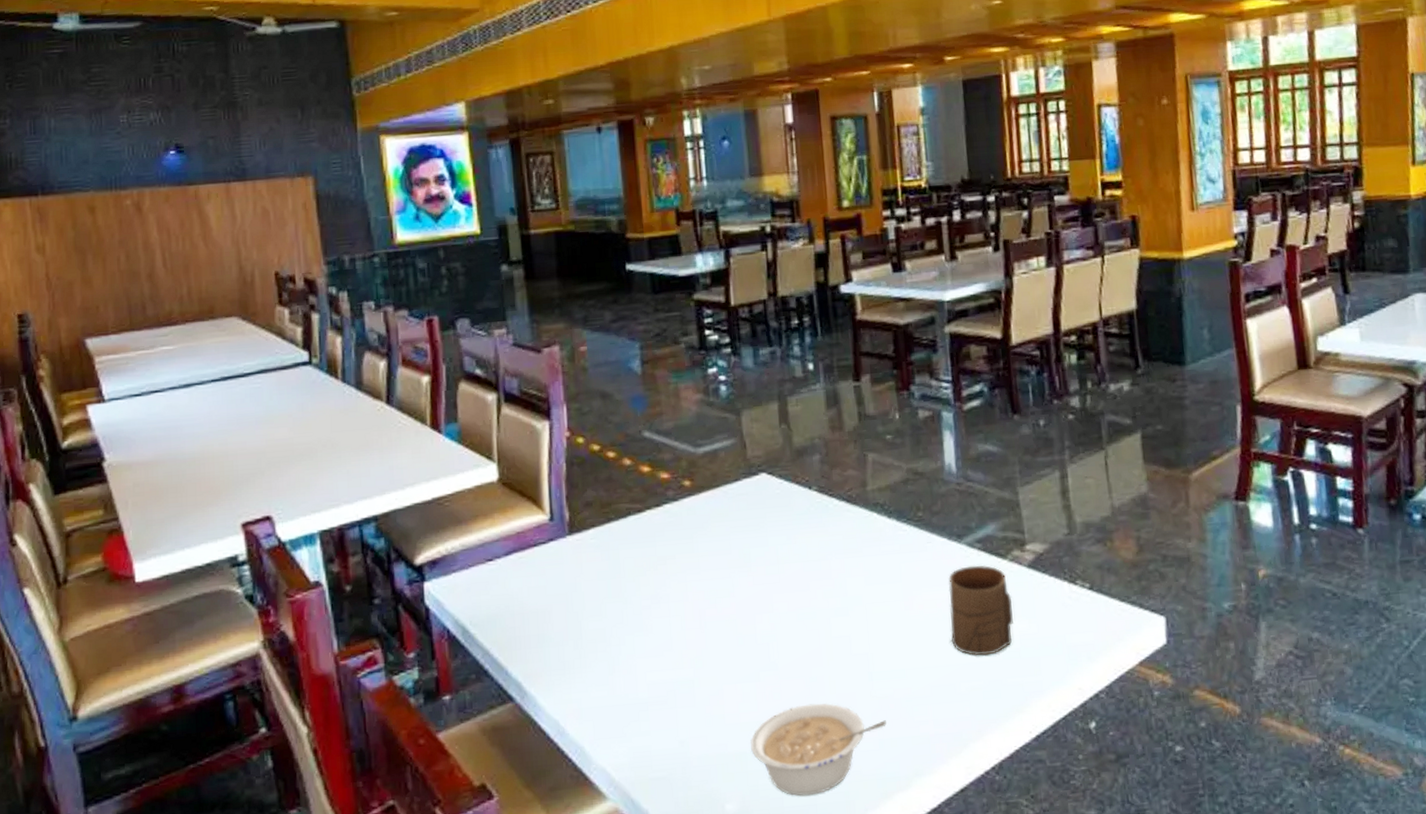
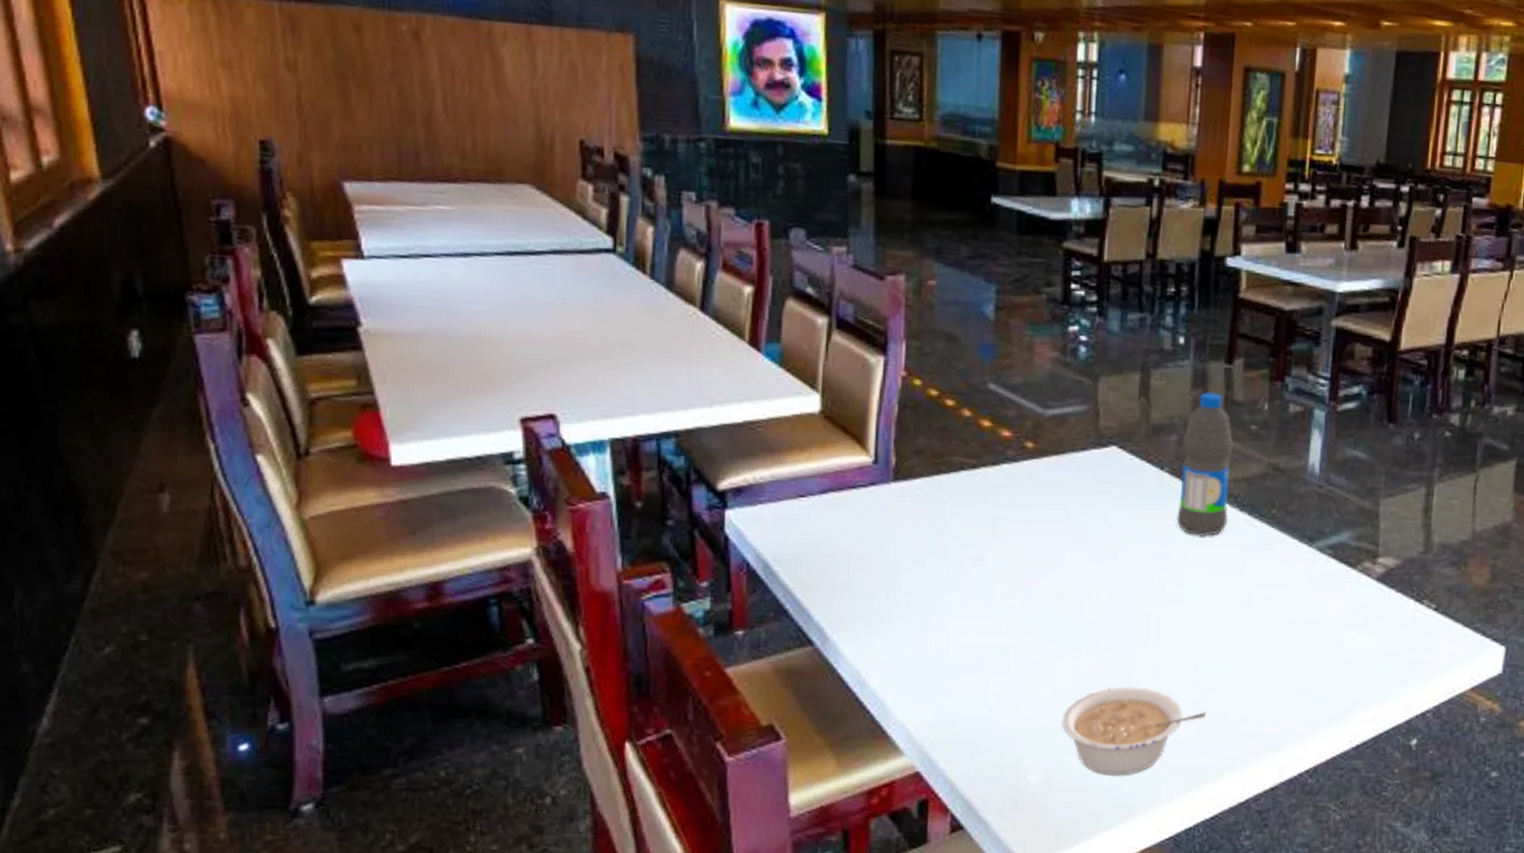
water bottle: none [824,409,878,548] -> present [1176,391,1234,537]
cup: present [948,564,1013,656] -> none [1285,571,1355,662]

